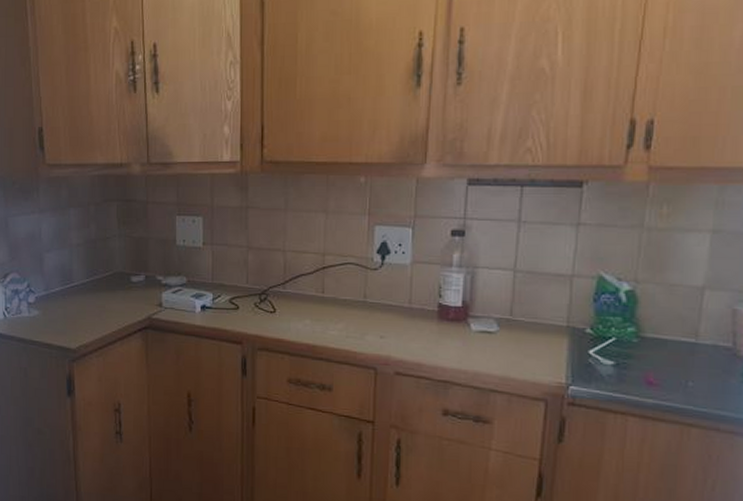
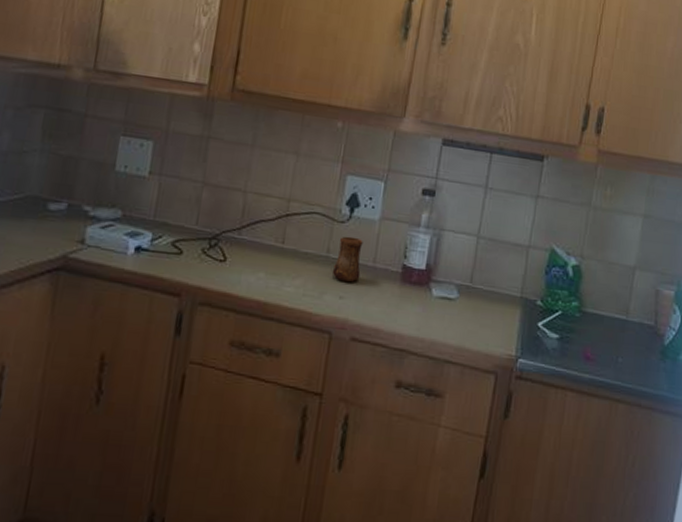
cup: none [370,281,398,324] -> present [332,236,363,283]

